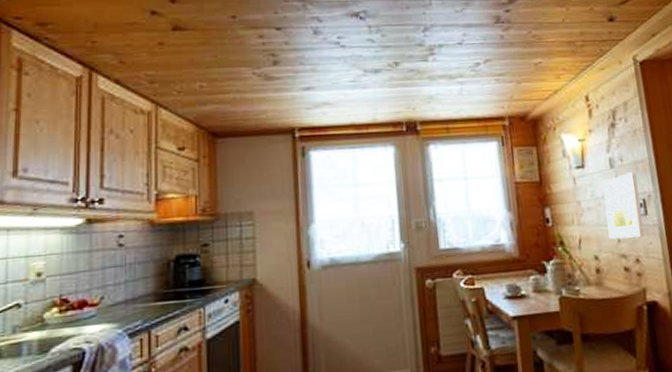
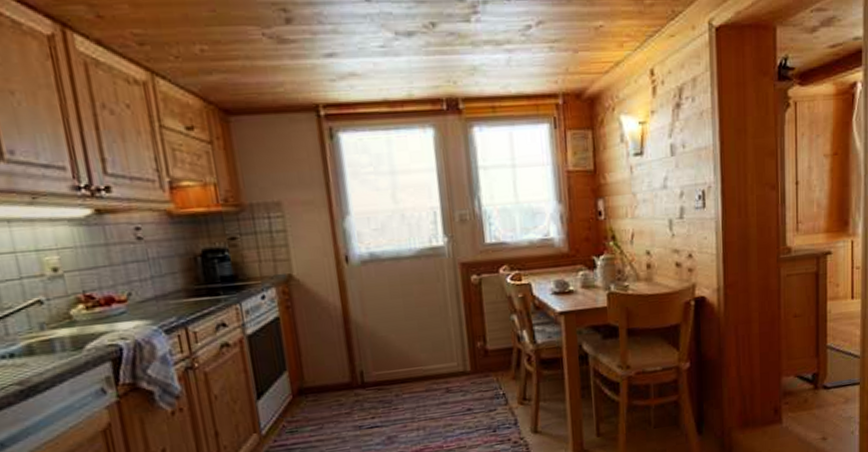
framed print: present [602,172,645,240] -> none [660,160,700,234]

